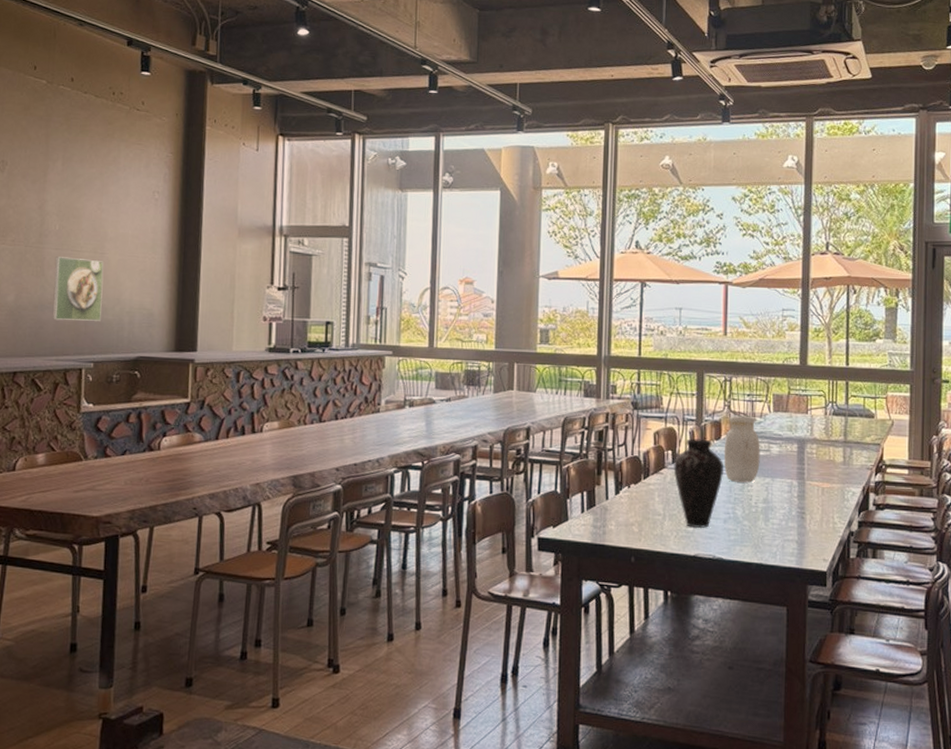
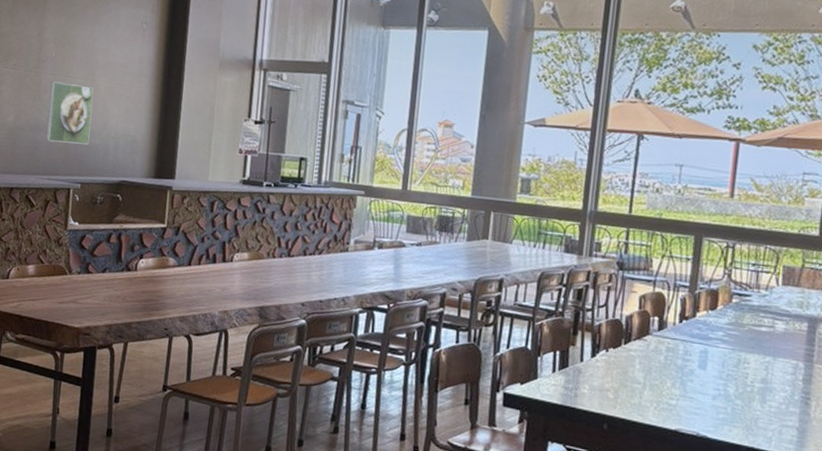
vase: present [673,438,723,529] -> none [659,306,717,403]
jar: present [723,415,760,483] -> none [718,285,763,360]

